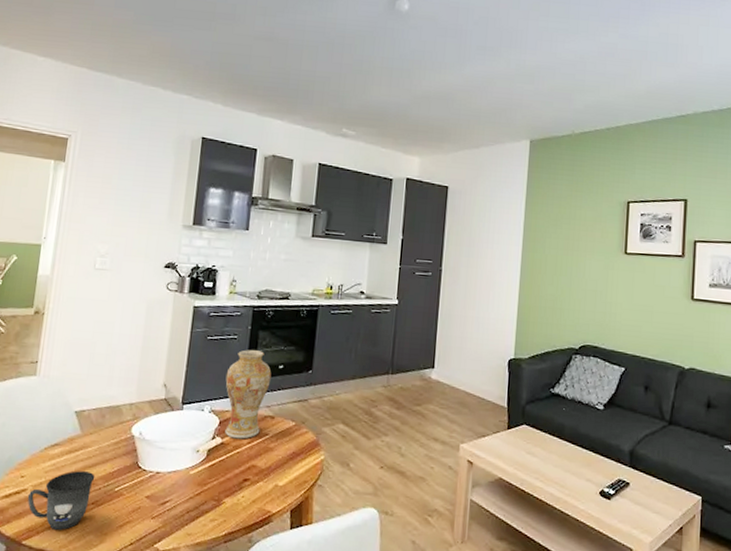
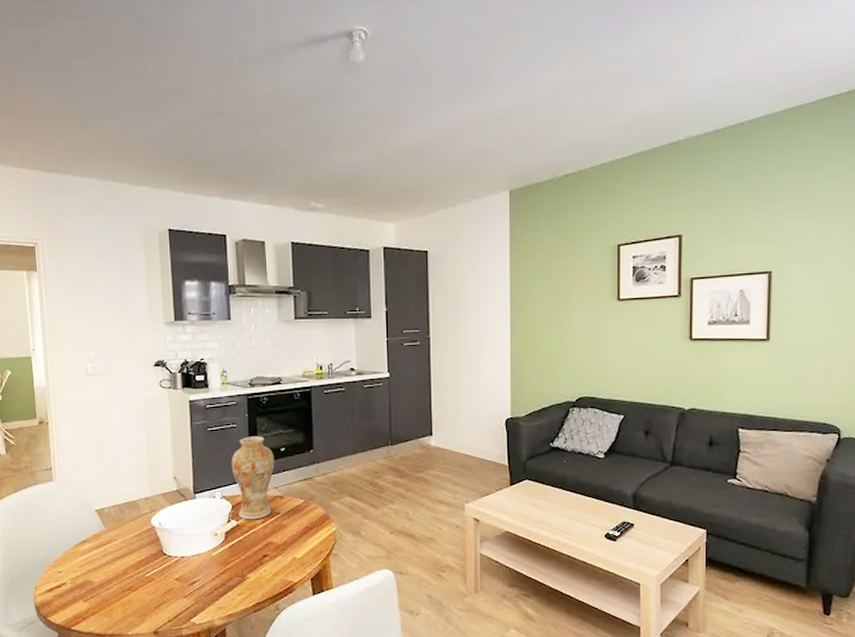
mug: present [27,471,95,530] -> none [68,562,126,615]

